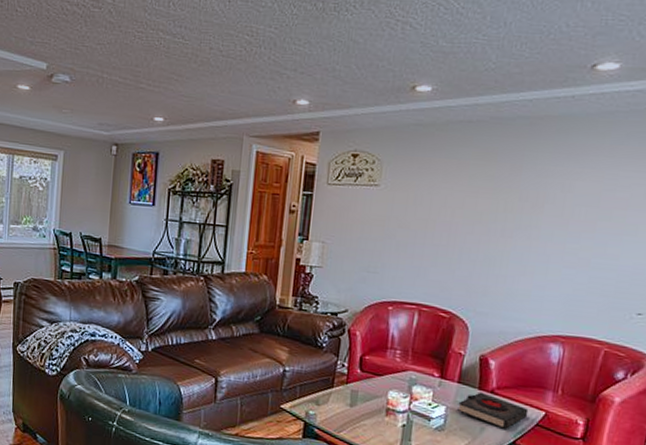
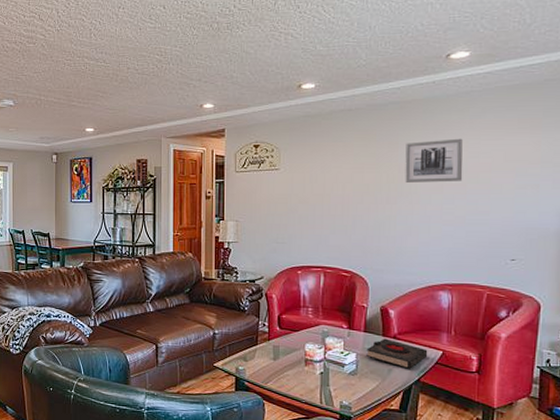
wall art: none [525,166,599,218] -> present [405,138,463,182]

